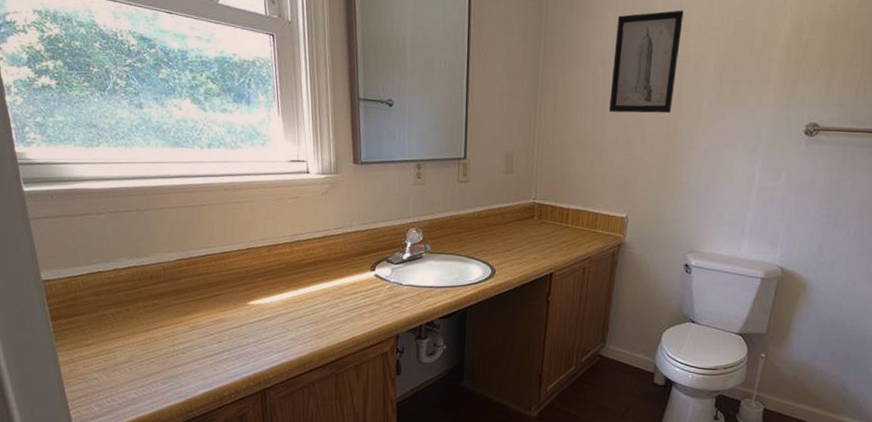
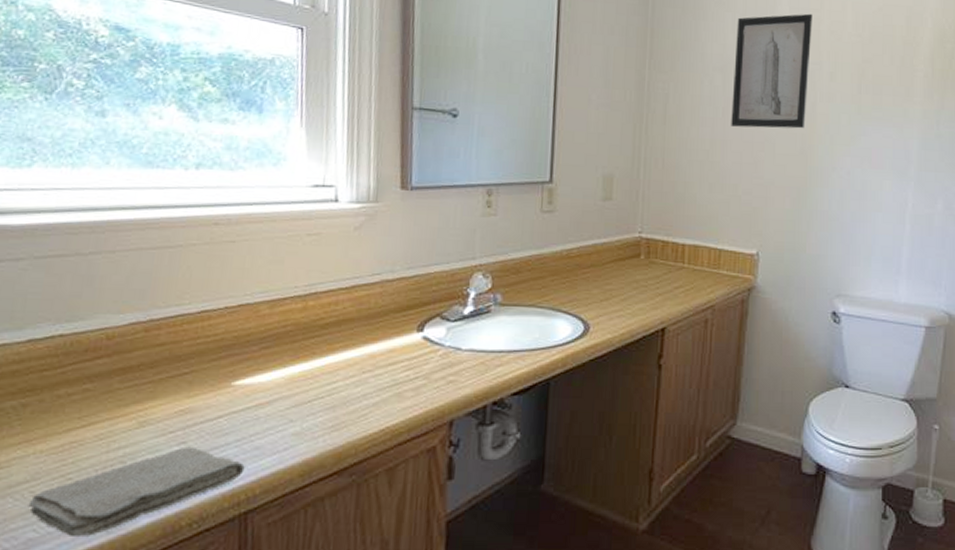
washcloth: none [129,344,261,399] -> present [28,446,245,536]

